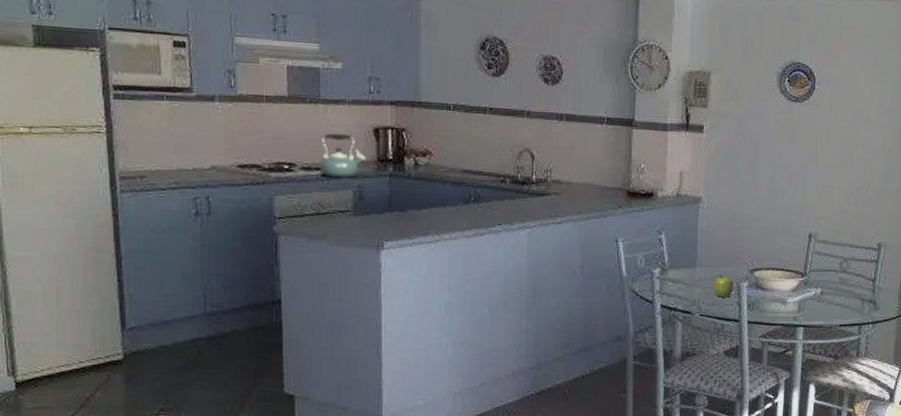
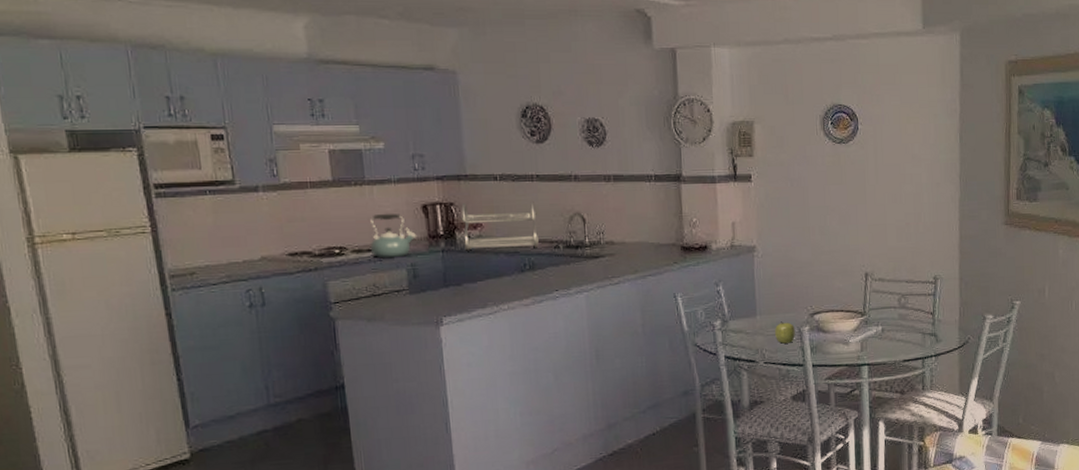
dish rack: none [411,129,487,181] -> present [461,200,540,251]

